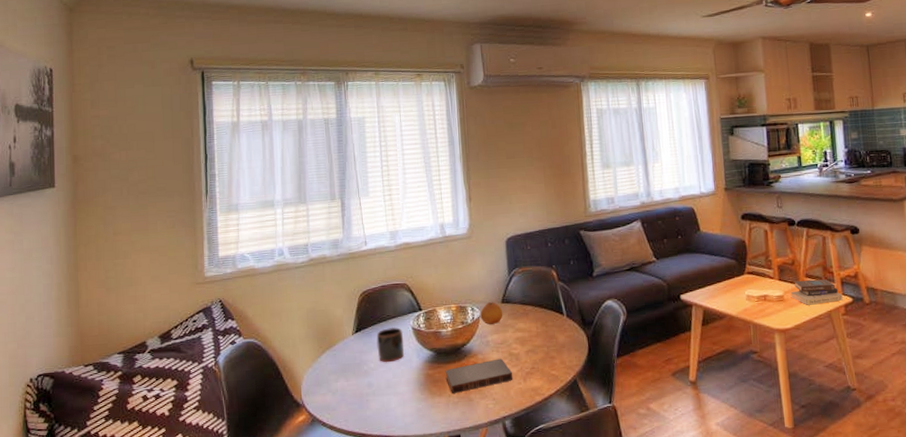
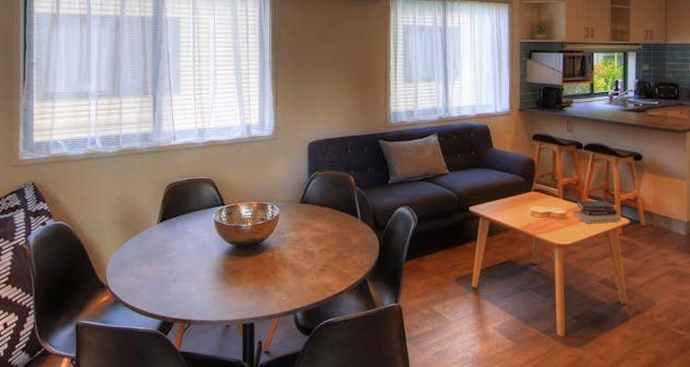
mug: present [376,326,404,363] -> none [180,218,206,252]
book: present [445,358,513,393] -> none [243,255,307,284]
fruit: present [480,302,503,324] -> none [280,202,301,222]

